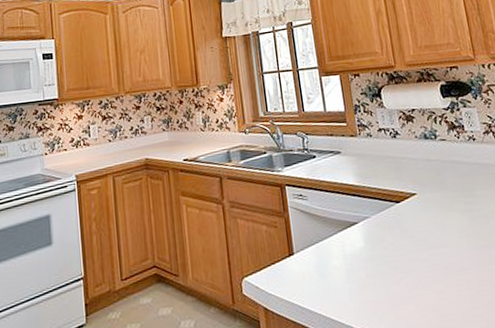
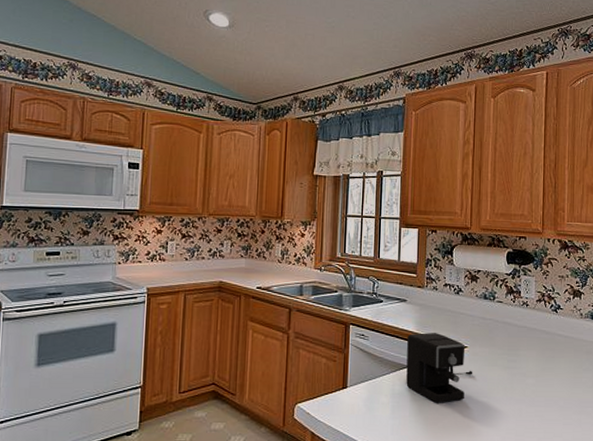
coffee maker: none [349,183,429,260] -> present [406,333,473,403]

